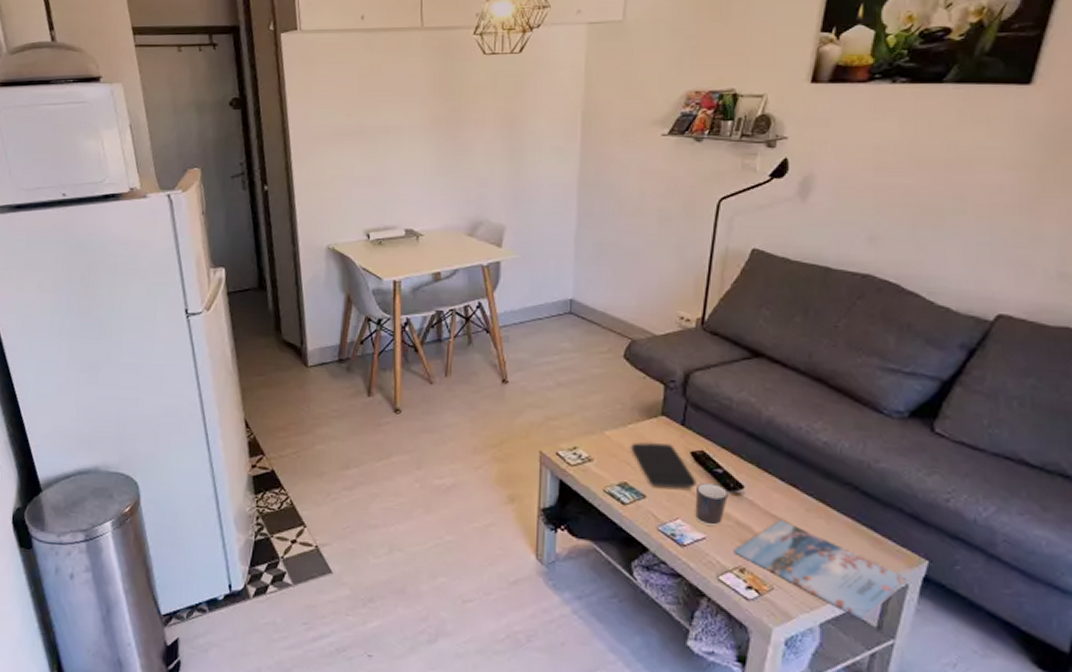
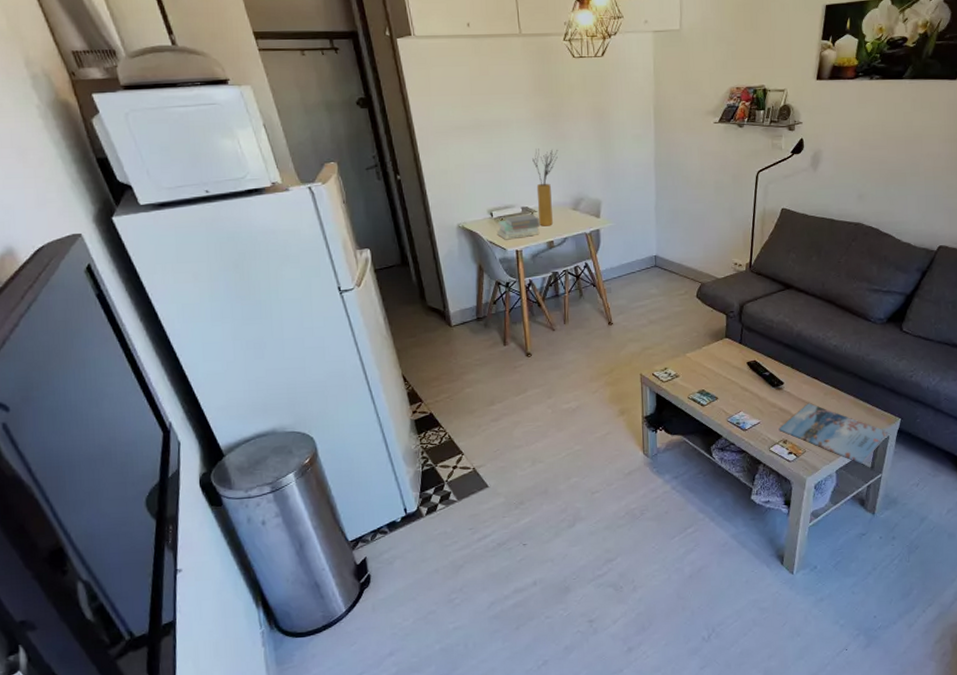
books: none [372,238,425,268] -> present [496,214,540,240]
vase: none [423,160,456,254] -> present [532,148,559,227]
smartphone: present [631,441,697,488] -> none [706,358,752,391]
mug: present [695,483,729,527] -> none [751,383,774,414]

